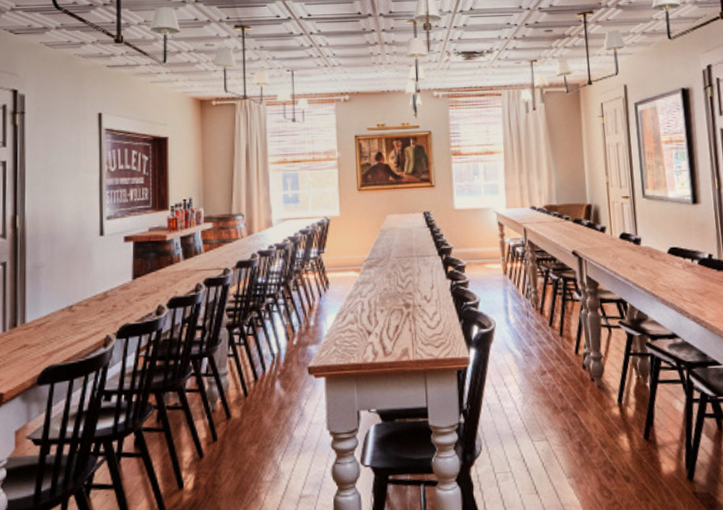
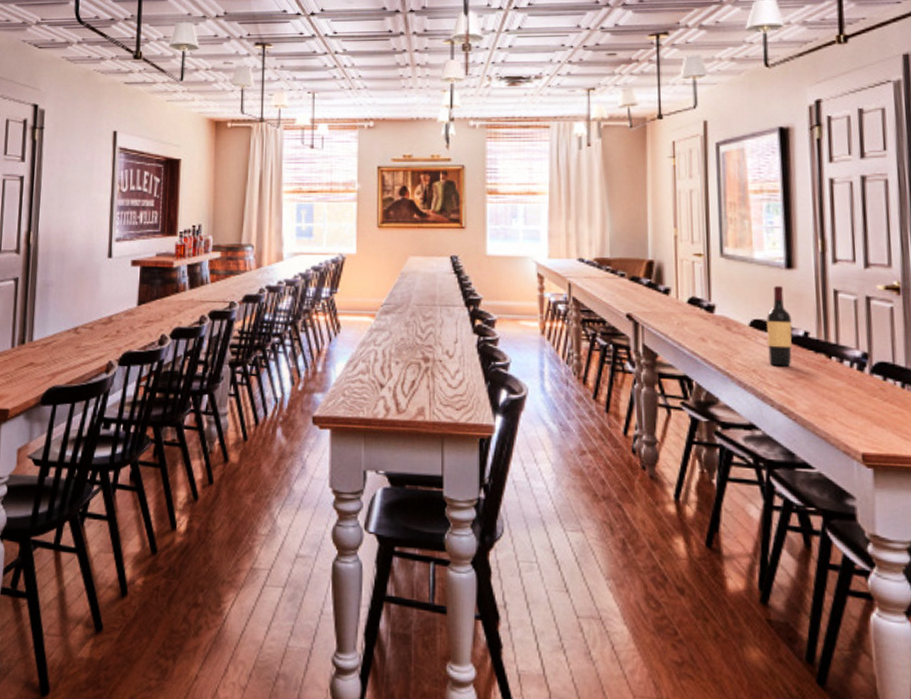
wine bottle: none [680,219,701,285] -> present [766,286,793,367]

